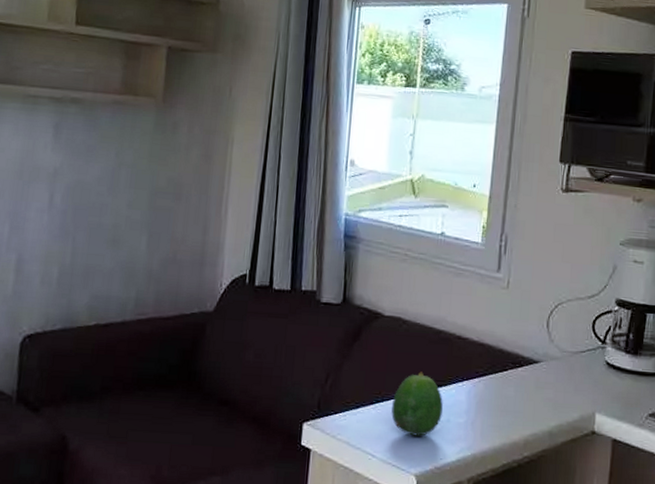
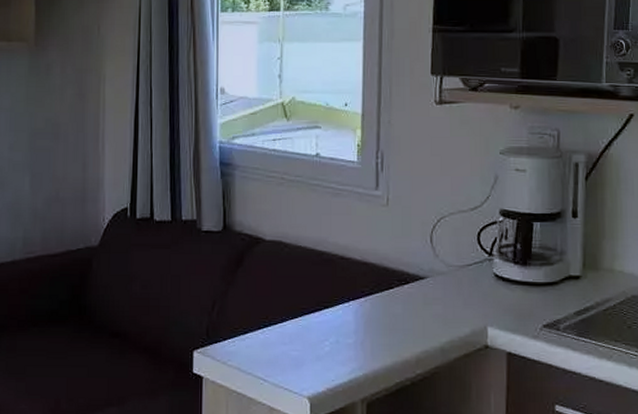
fruit: present [391,371,443,436] -> none [280,294,331,359]

